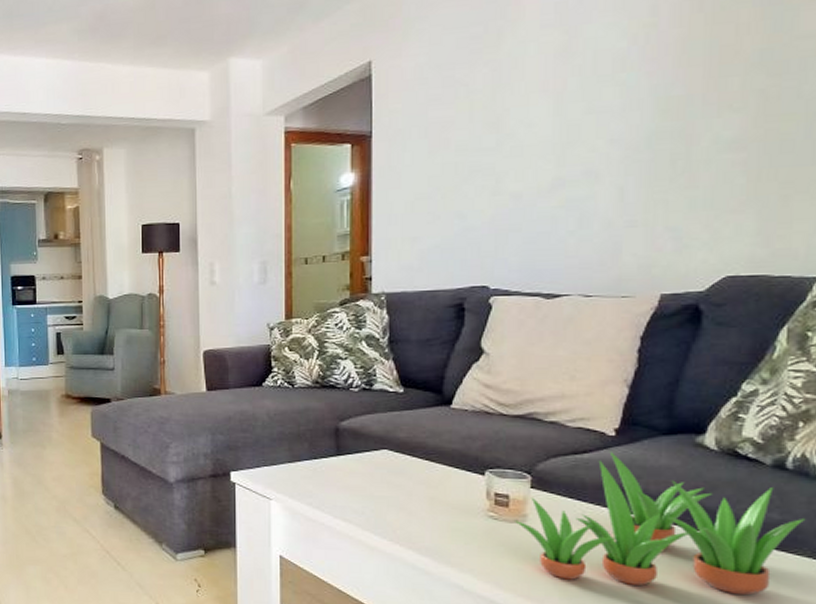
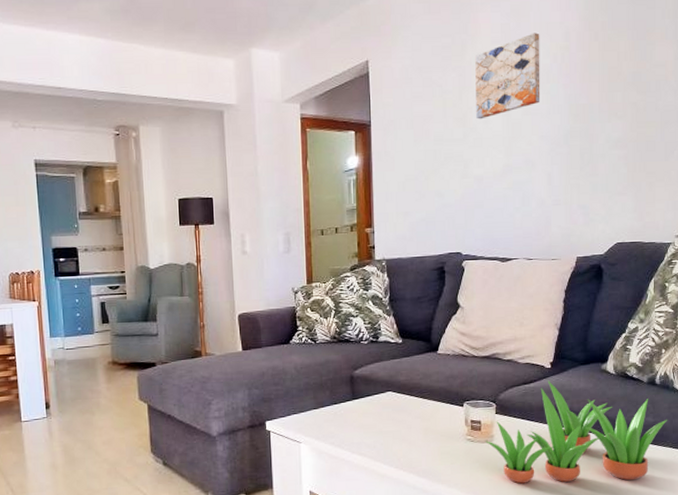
wall art: none [515,9,613,123] -> present [475,33,541,120]

